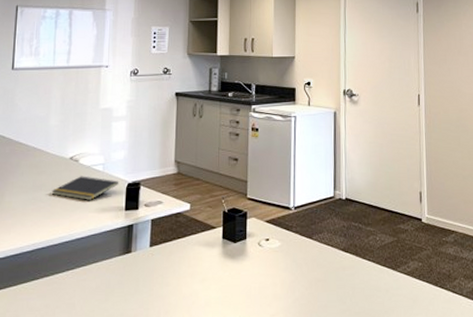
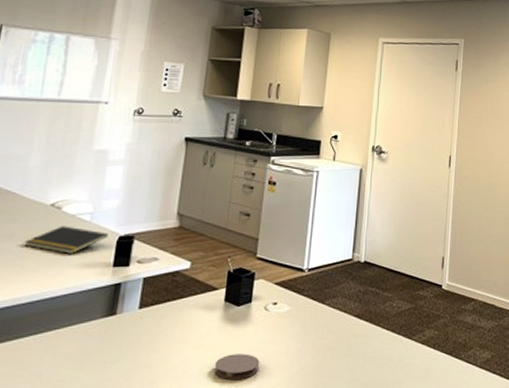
coaster: none [219,286,259,309] -> present [214,353,260,379]

